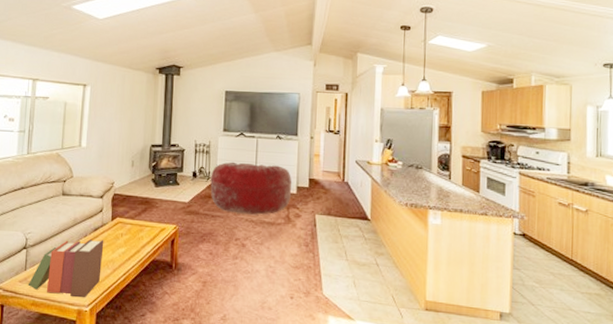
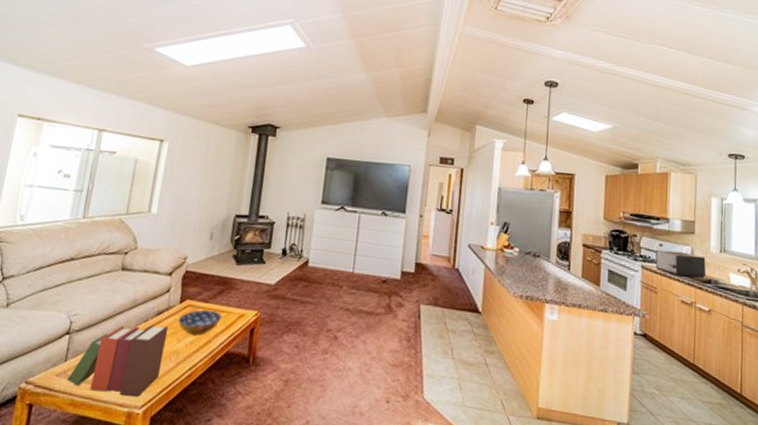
bowl: none [112,225,147,247] -> present [178,309,222,336]
bean bag chair: present [210,162,292,215] -> none [301,239,396,303]
toaster: none [532,157,582,181] -> present [655,250,706,278]

